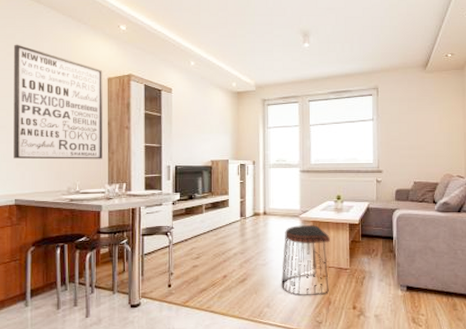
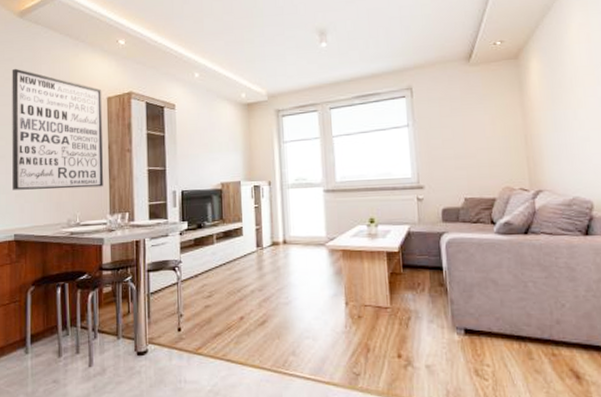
stool: present [282,225,331,296] -> none [308,255,367,342]

